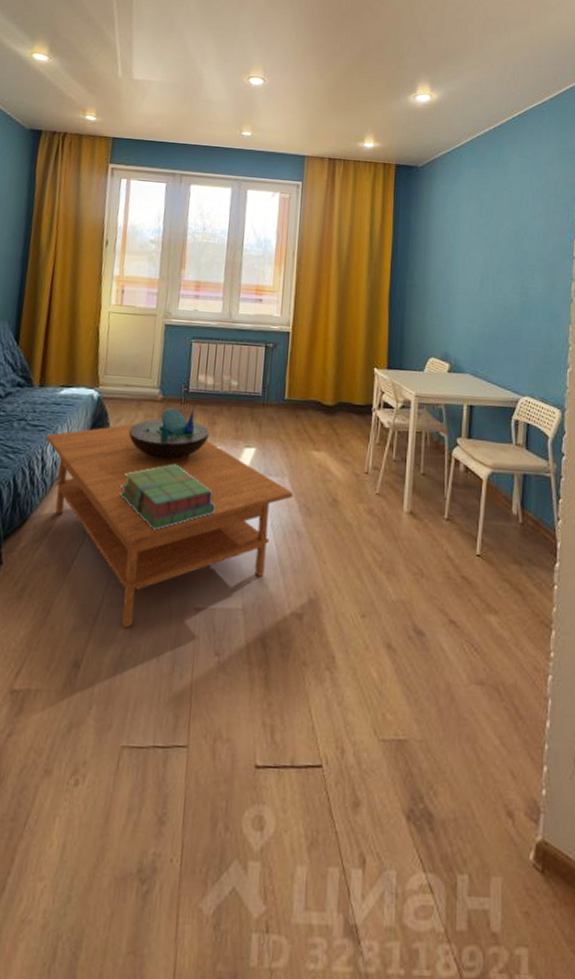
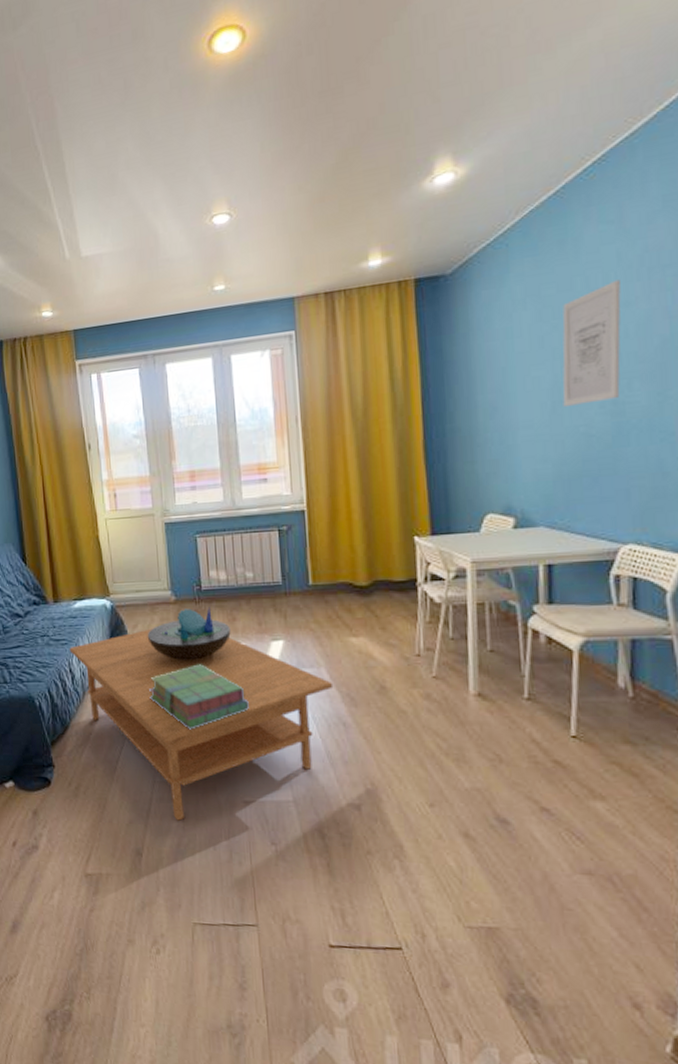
wall art: none [489,198,530,284] -> present [562,279,621,406]

